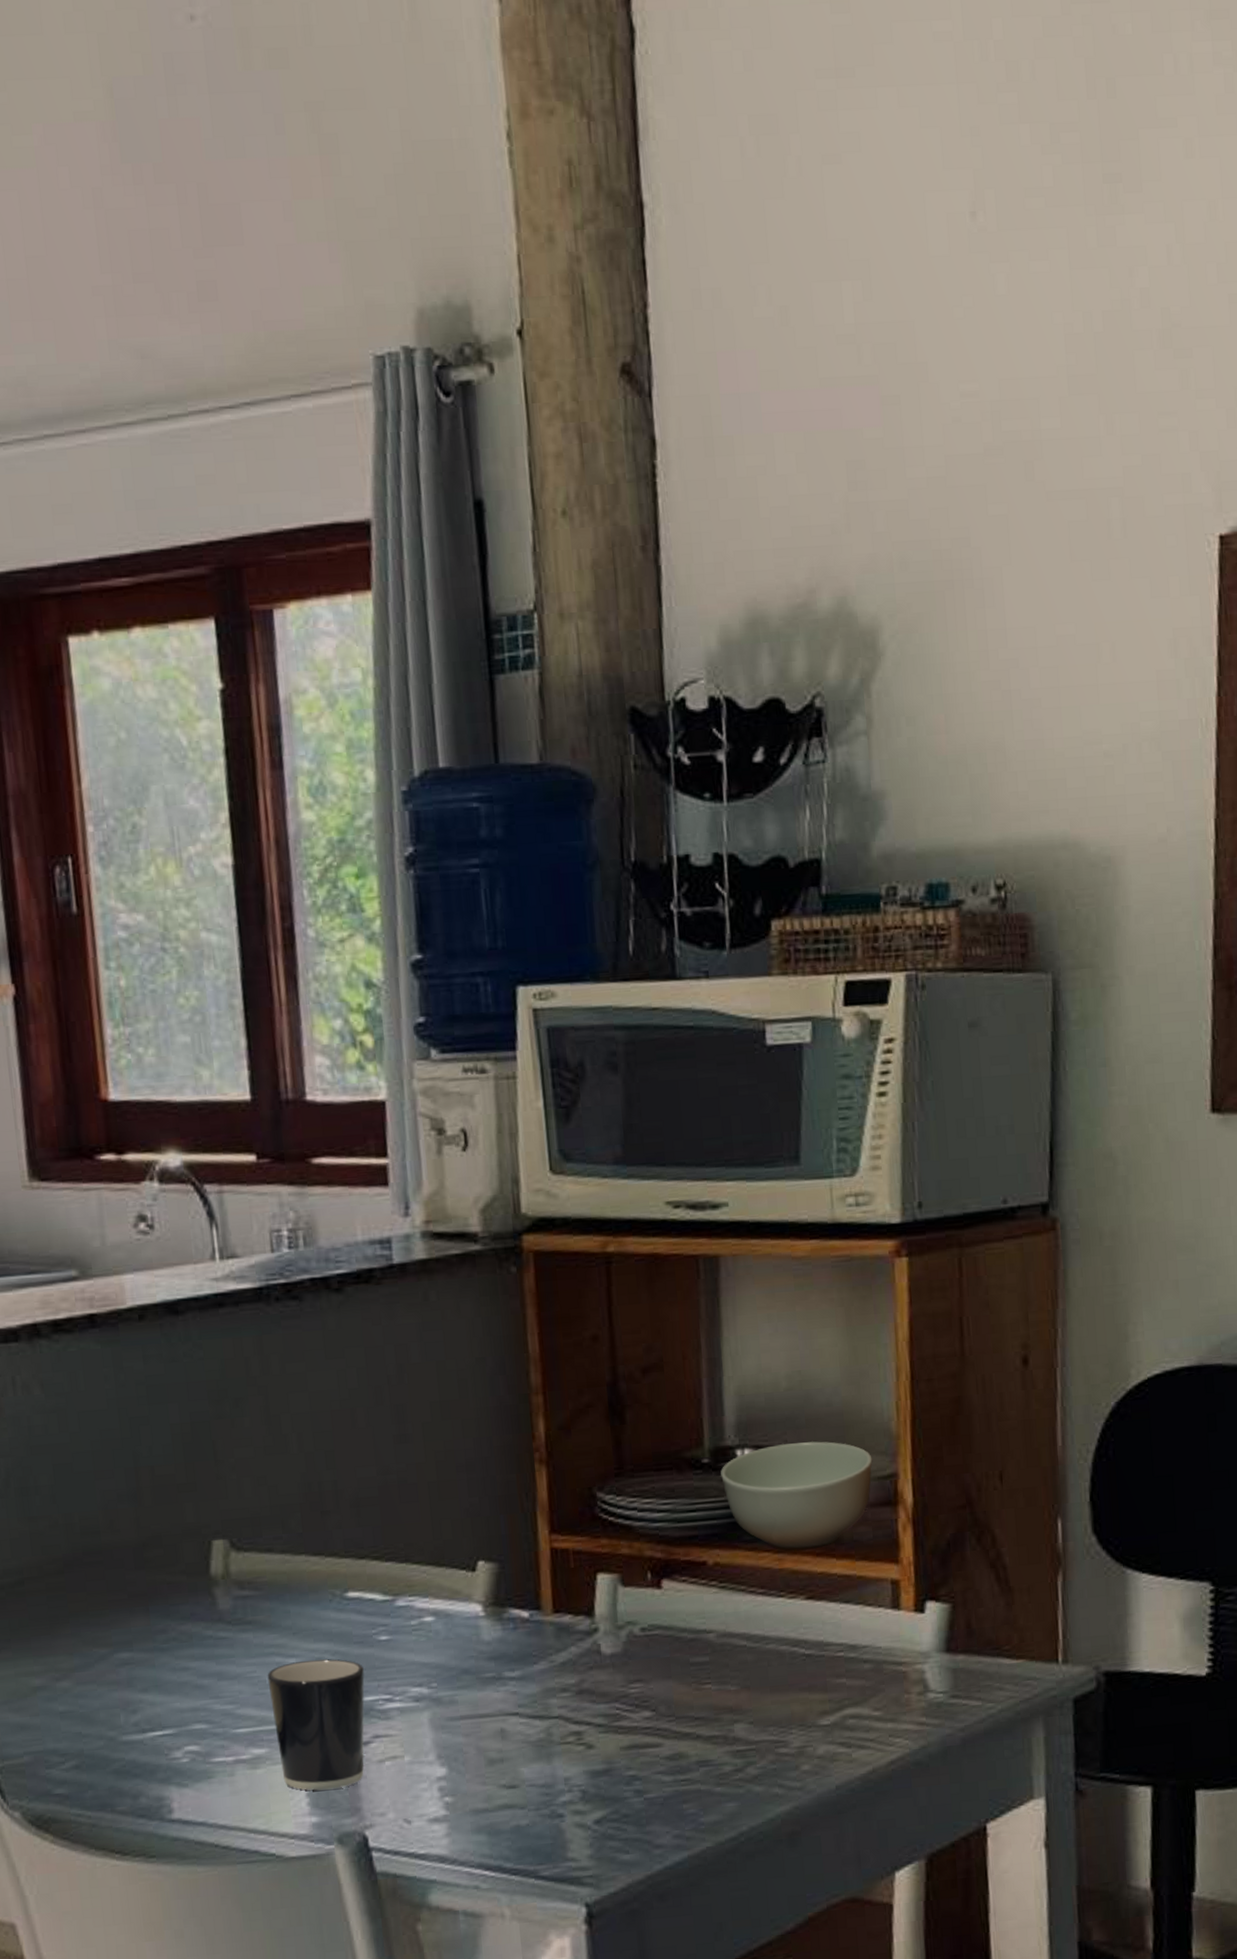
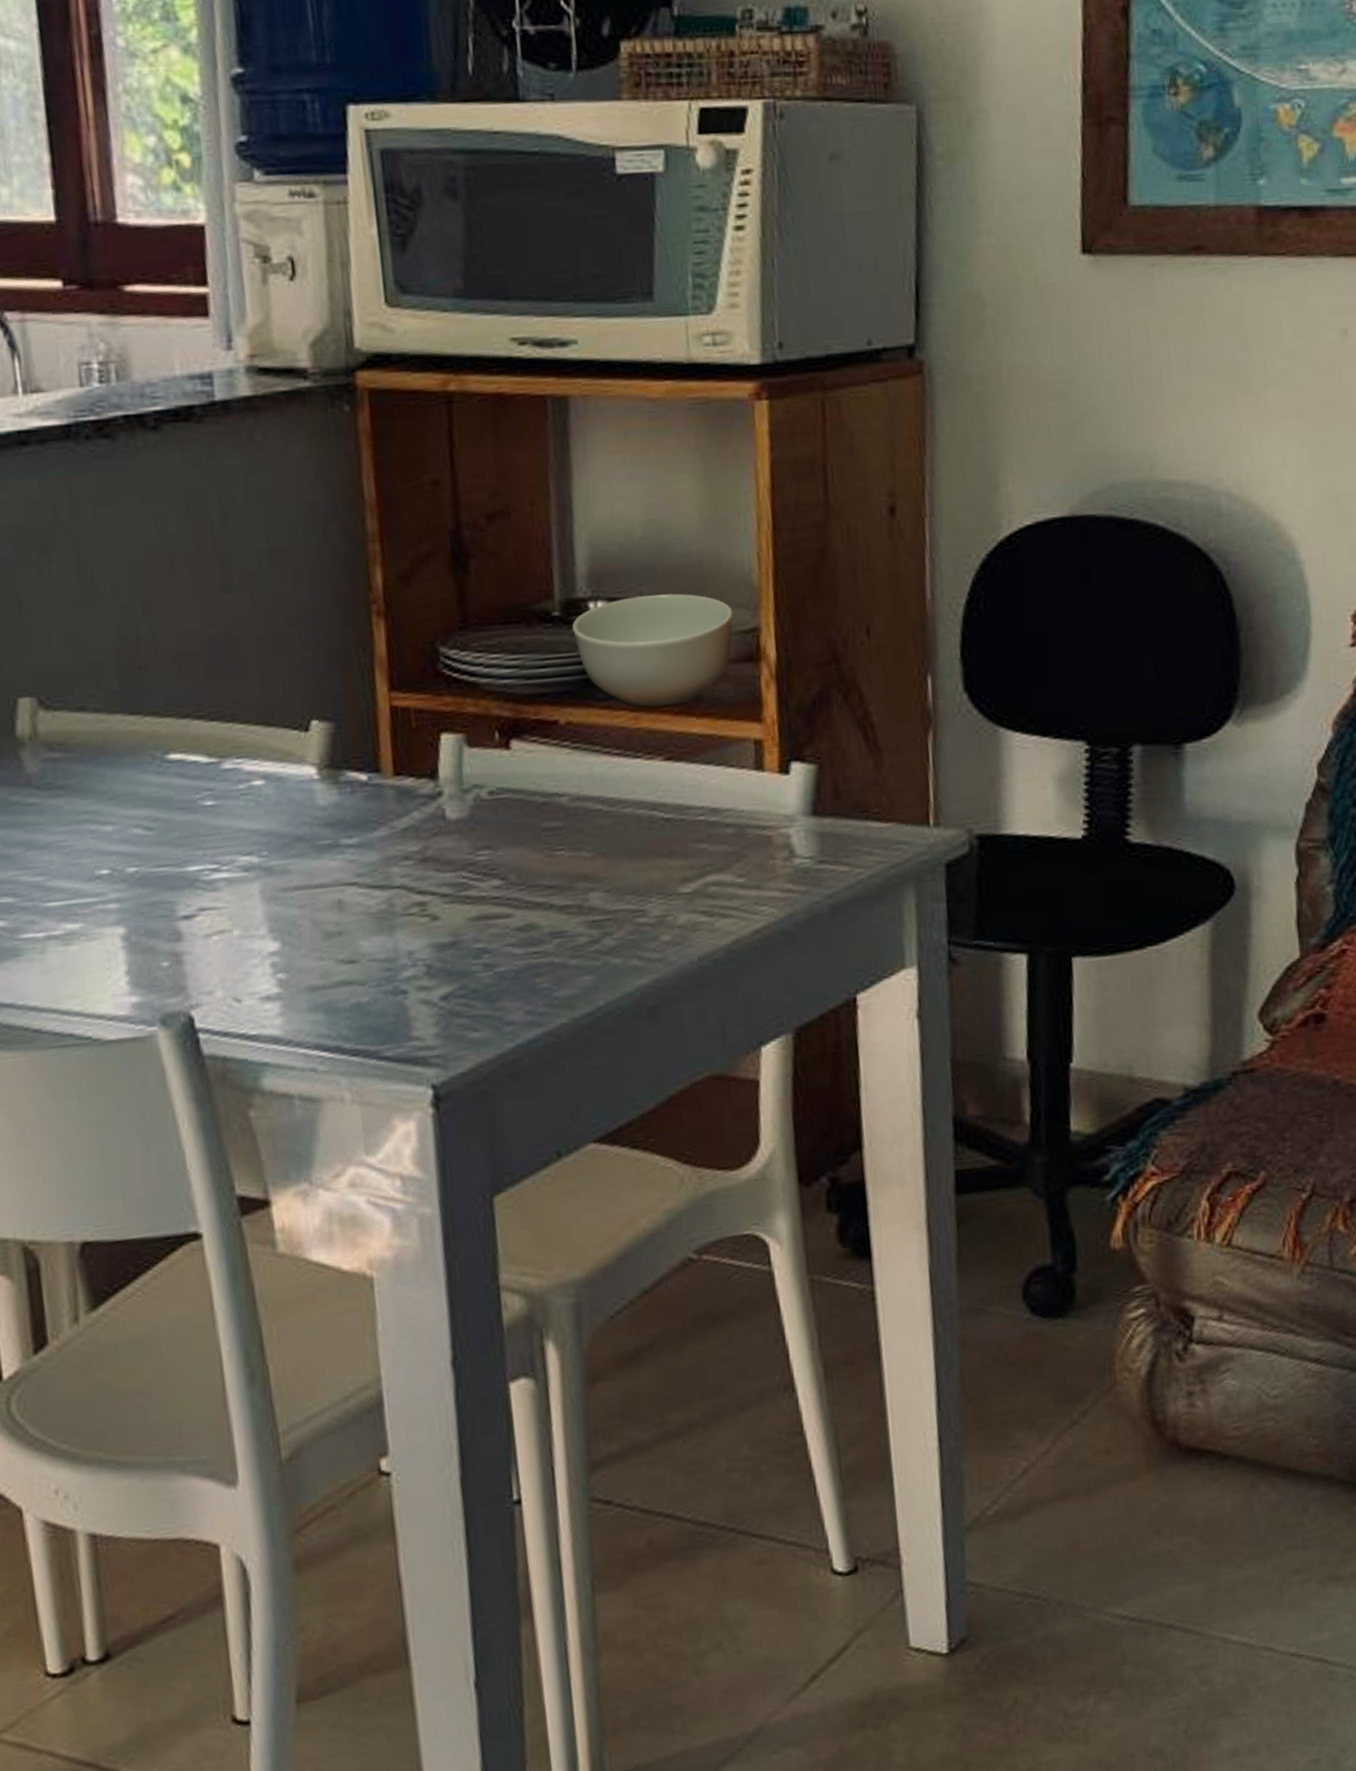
mug: present [267,1659,365,1791] -> none [80,826,189,968]

